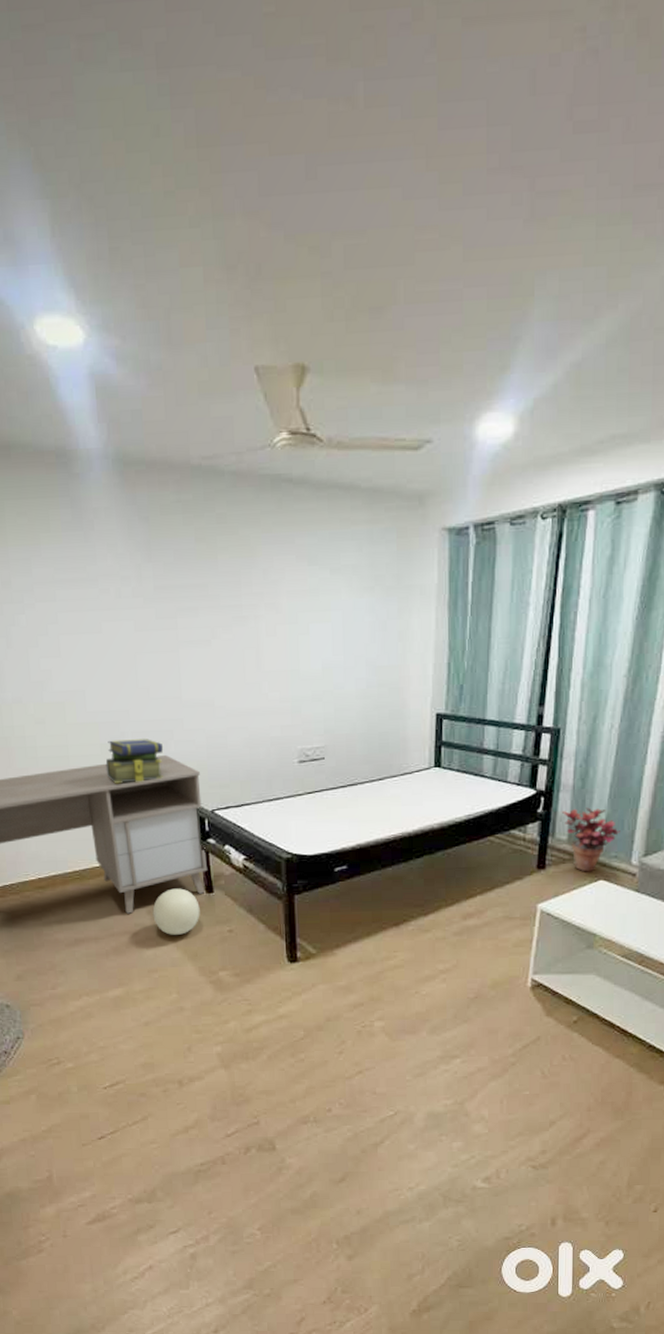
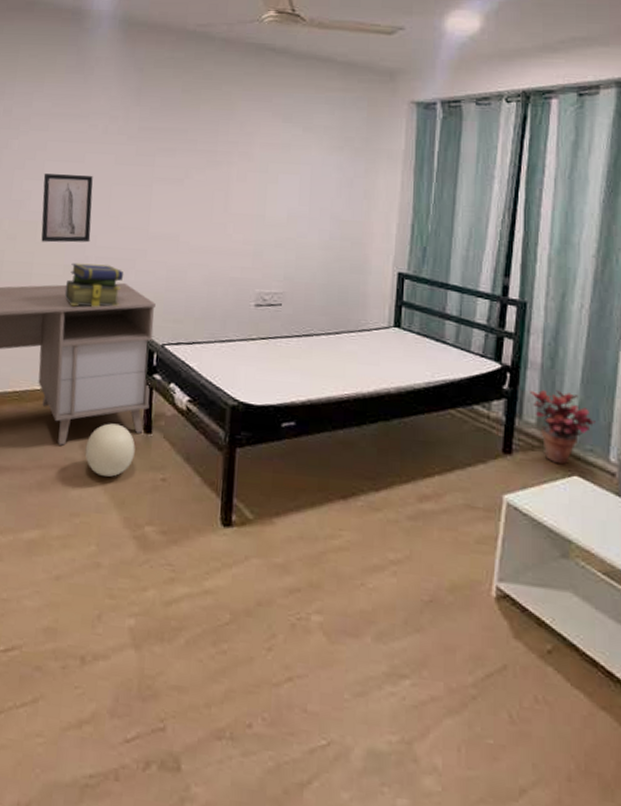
wall art: none [60,647,123,723] -> present [41,173,93,243]

